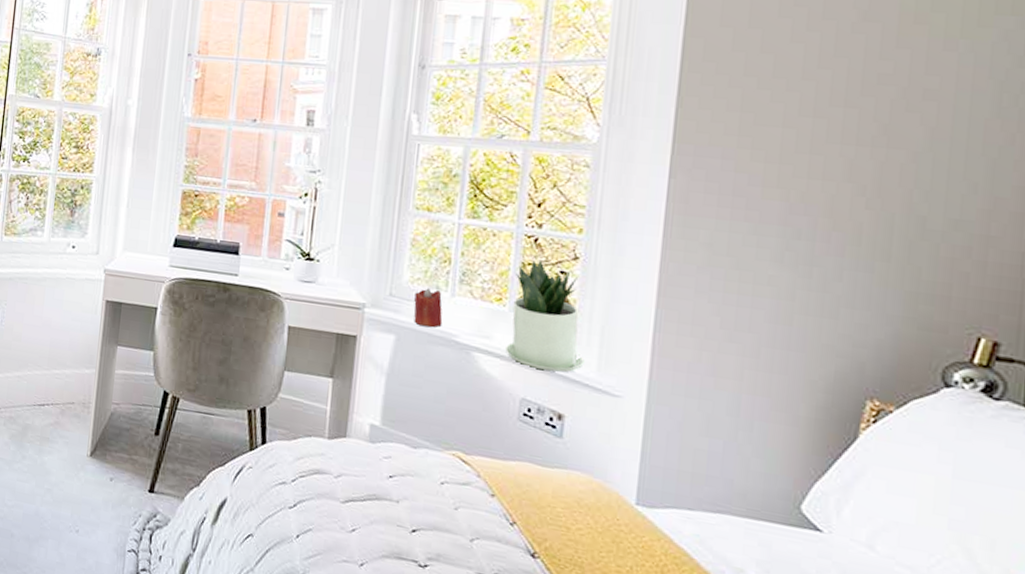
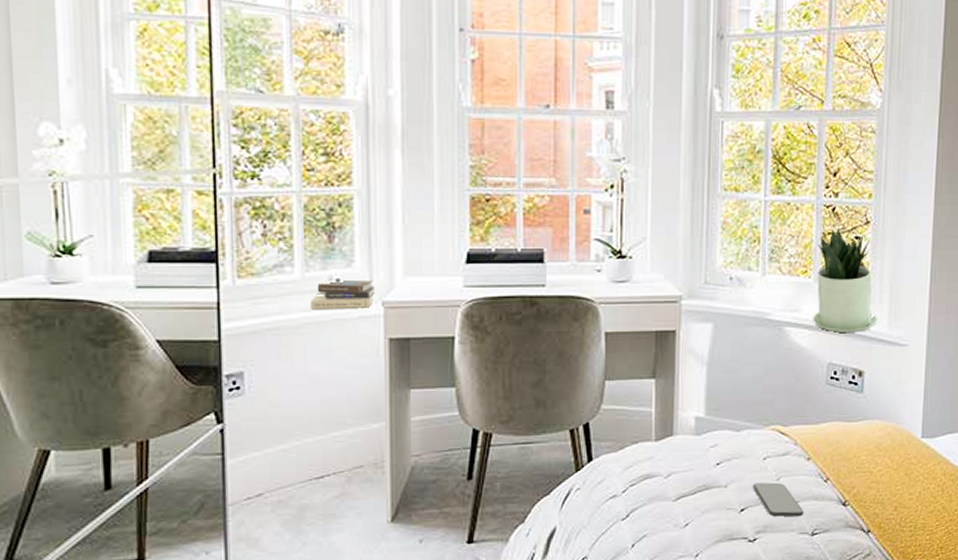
books: none [51,245,101,273] -> present [310,279,376,310]
candle: present [414,288,443,328] -> none [728,270,756,310]
smartphone: none [427,506,484,556] -> present [753,482,804,517]

